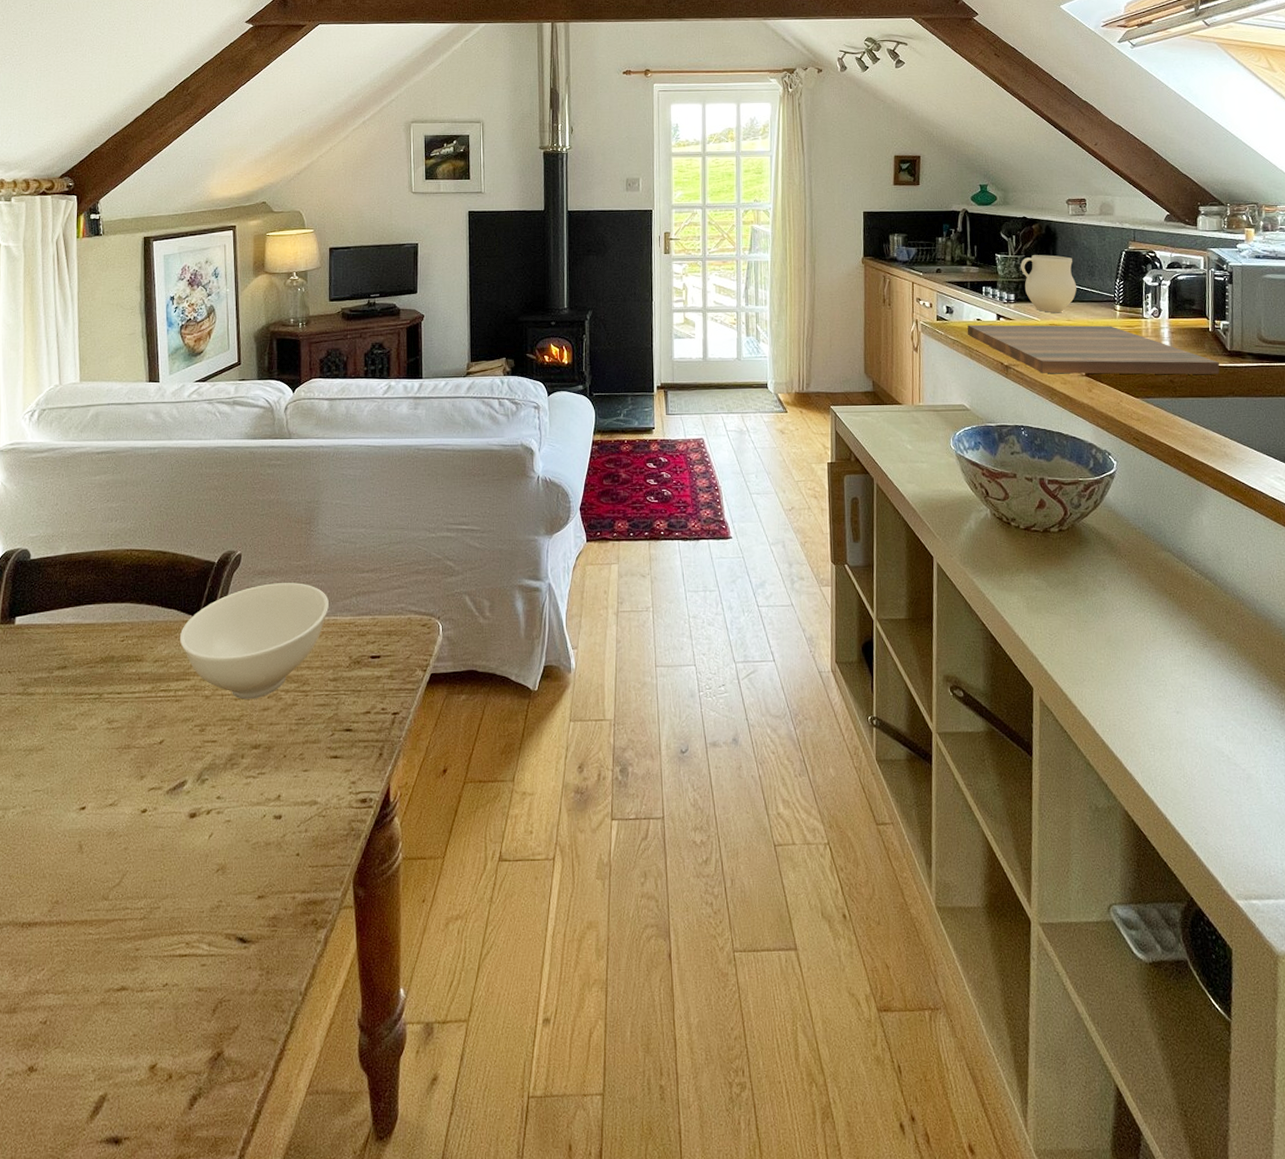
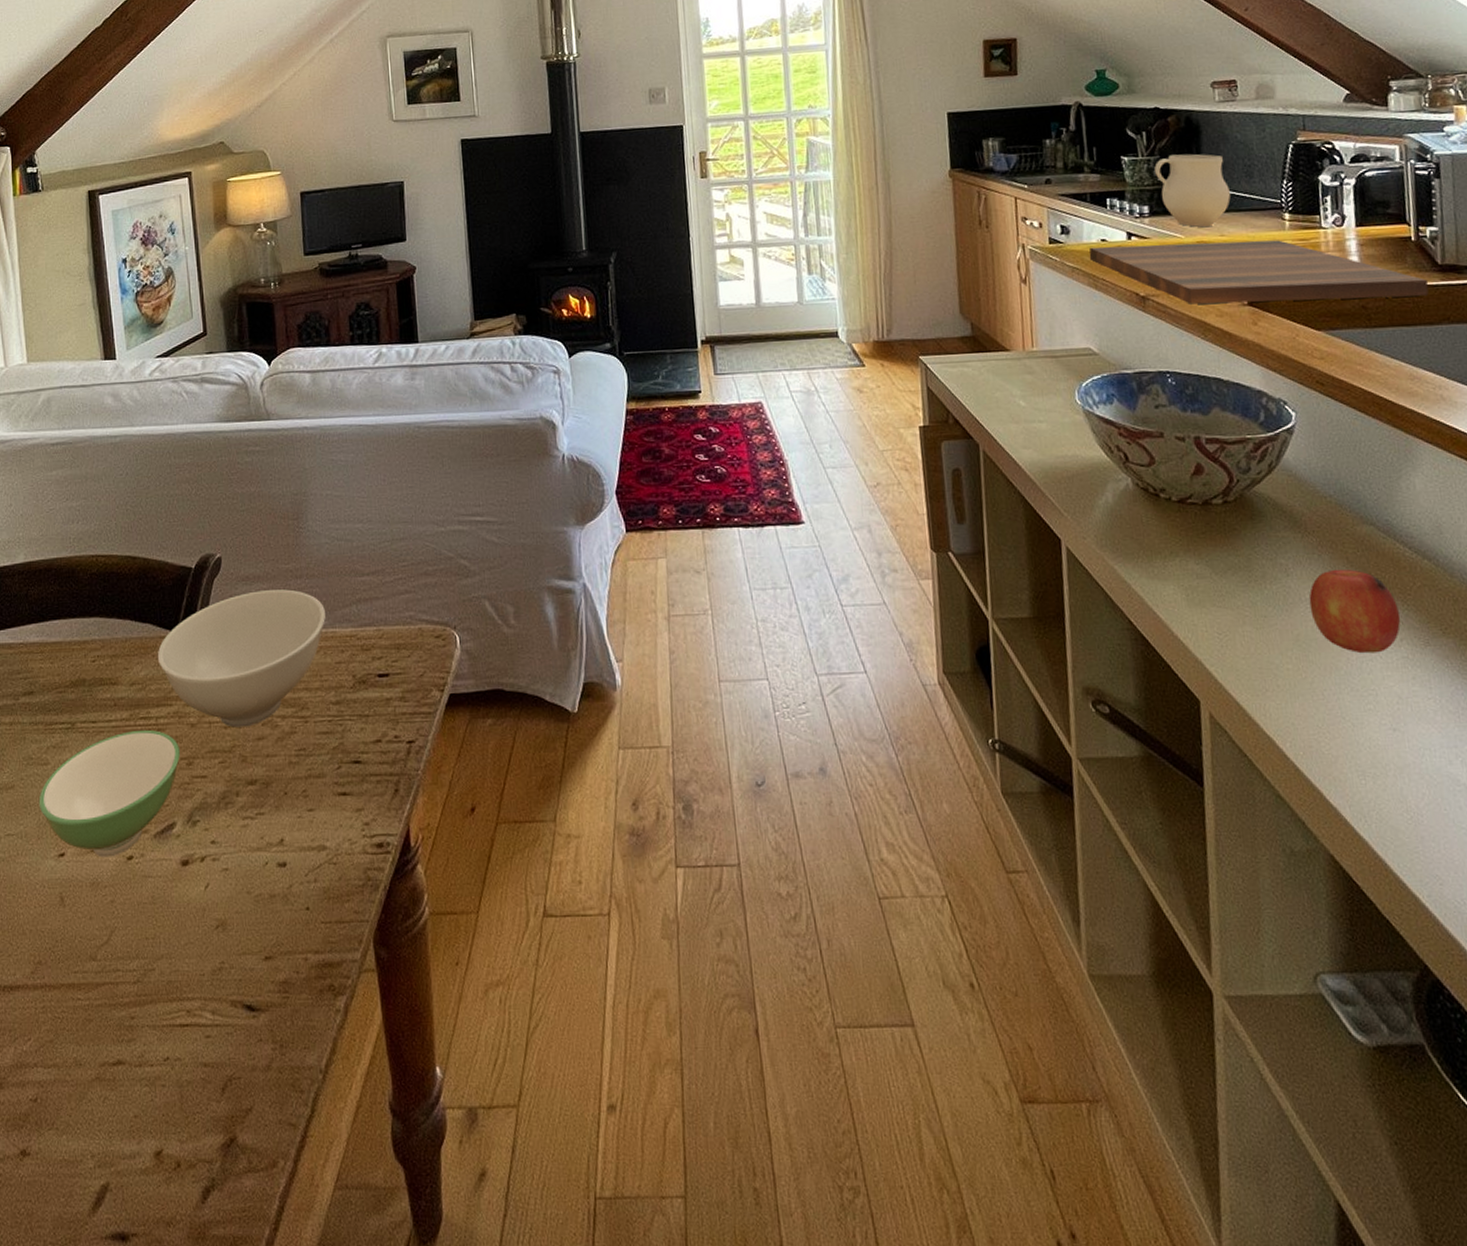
bowl: none [65,700,194,811] -> present [38,729,180,857]
fruit: none [1119,585,1187,652] -> present [1309,569,1401,654]

